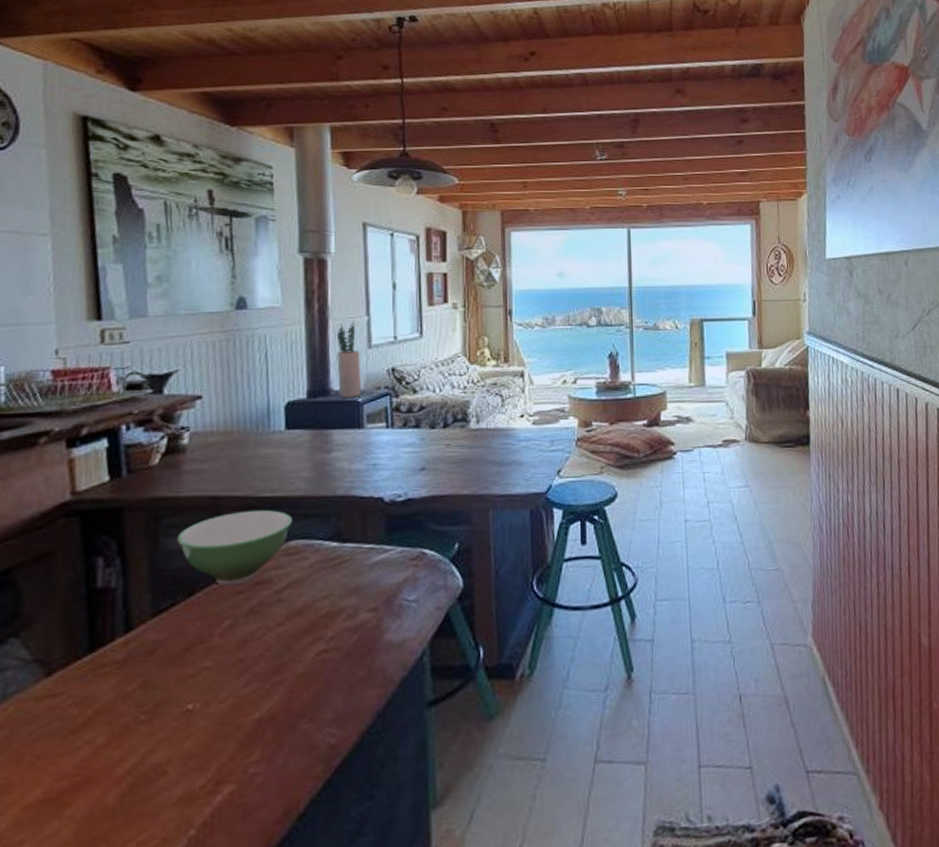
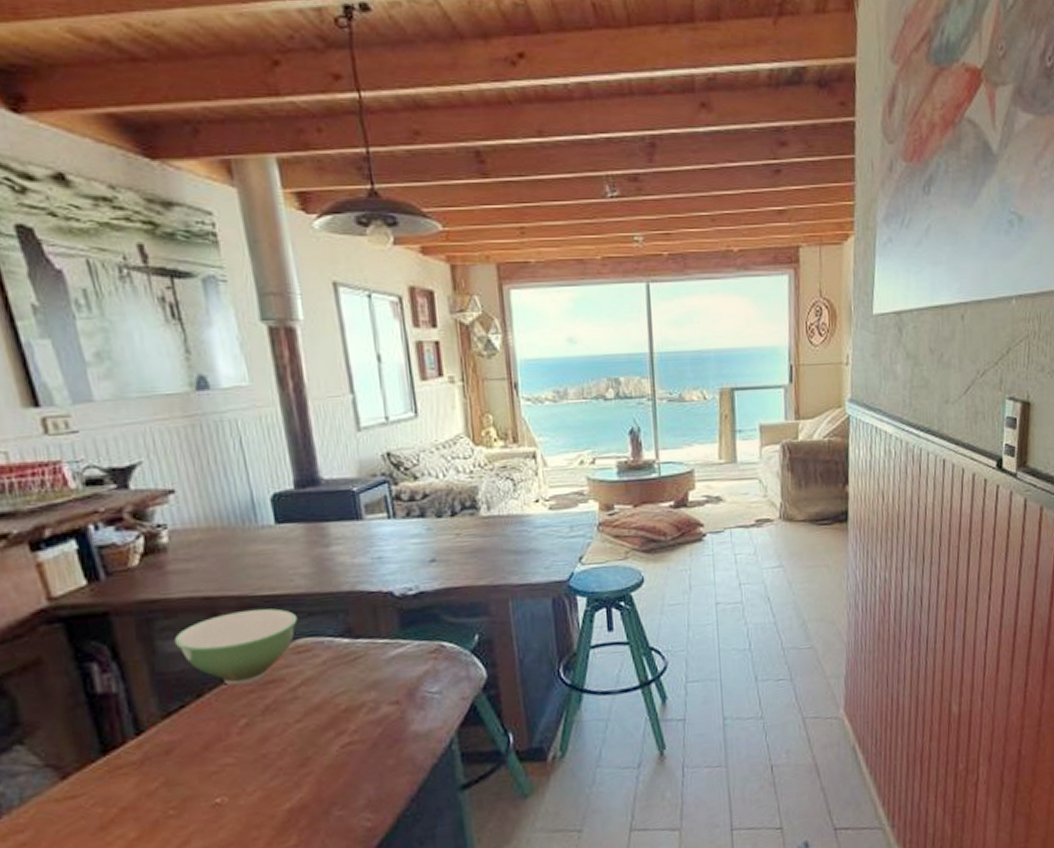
vase: present [336,320,362,399] -> none [318,399,357,489]

